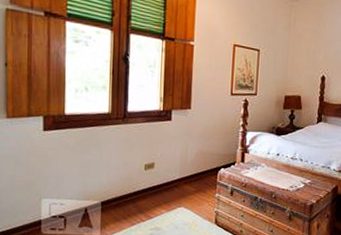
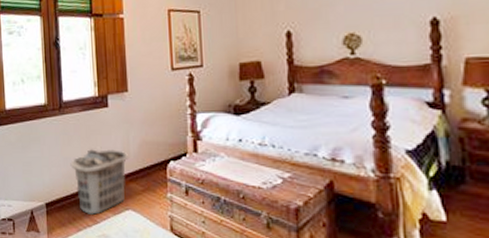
clothes hamper: none [129,156,185,212] -> present [70,149,128,216]

